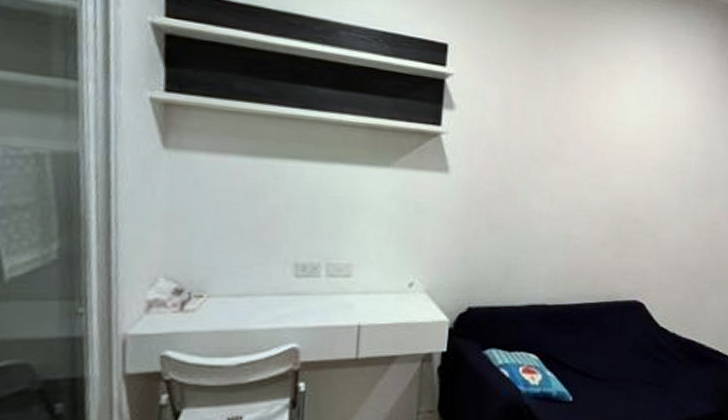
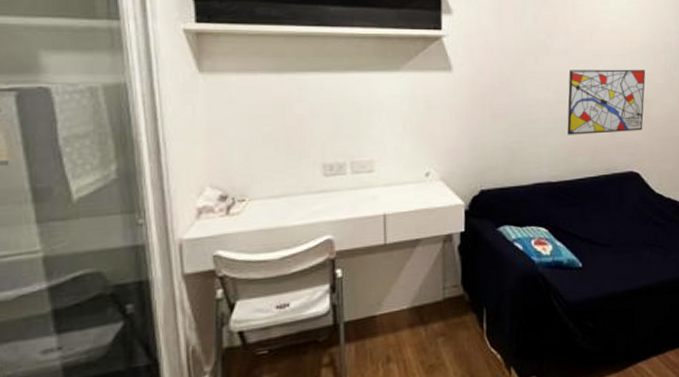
wall art: none [569,183,661,257] -> present [567,69,646,135]

